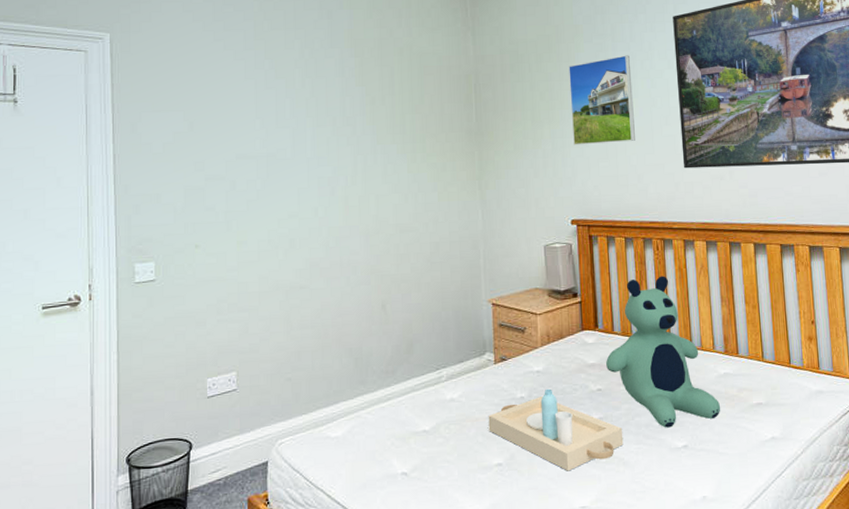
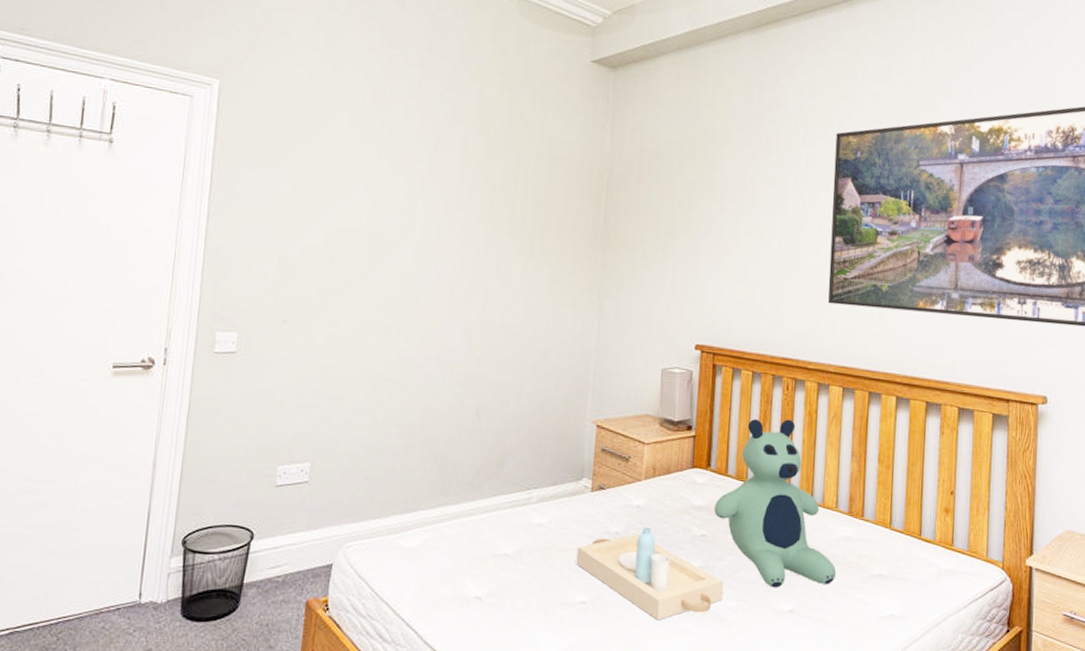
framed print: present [569,55,635,145] -> none [708,170,783,266]

